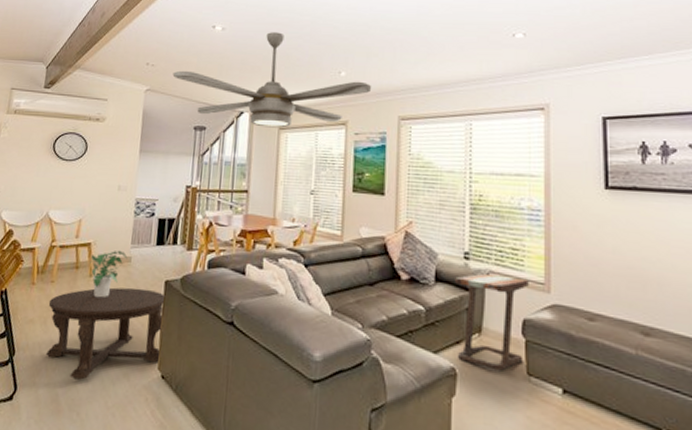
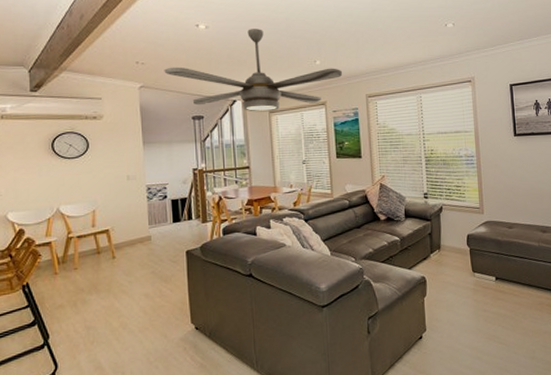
coffee table: present [46,287,167,380] -> none [75,260,193,347]
potted plant: present [90,251,128,298] -> none [110,232,147,276]
side table: present [455,273,529,371] -> none [419,206,469,274]

